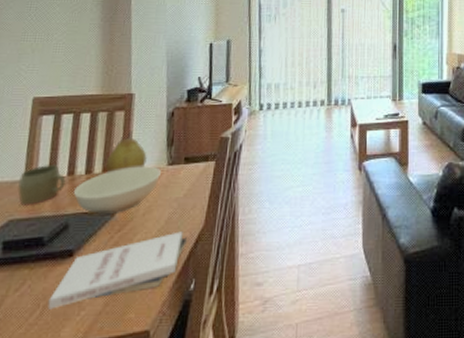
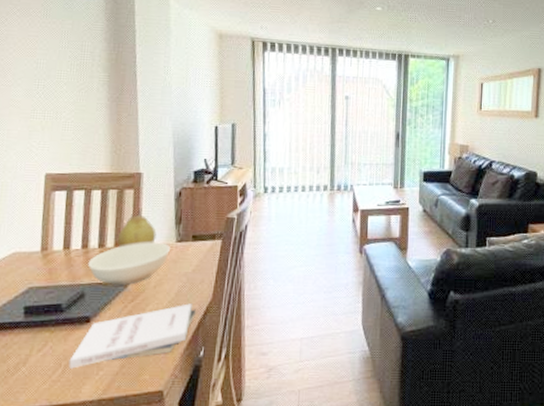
mug: present [17,163,66,204] -> none [34,236,80,274]

